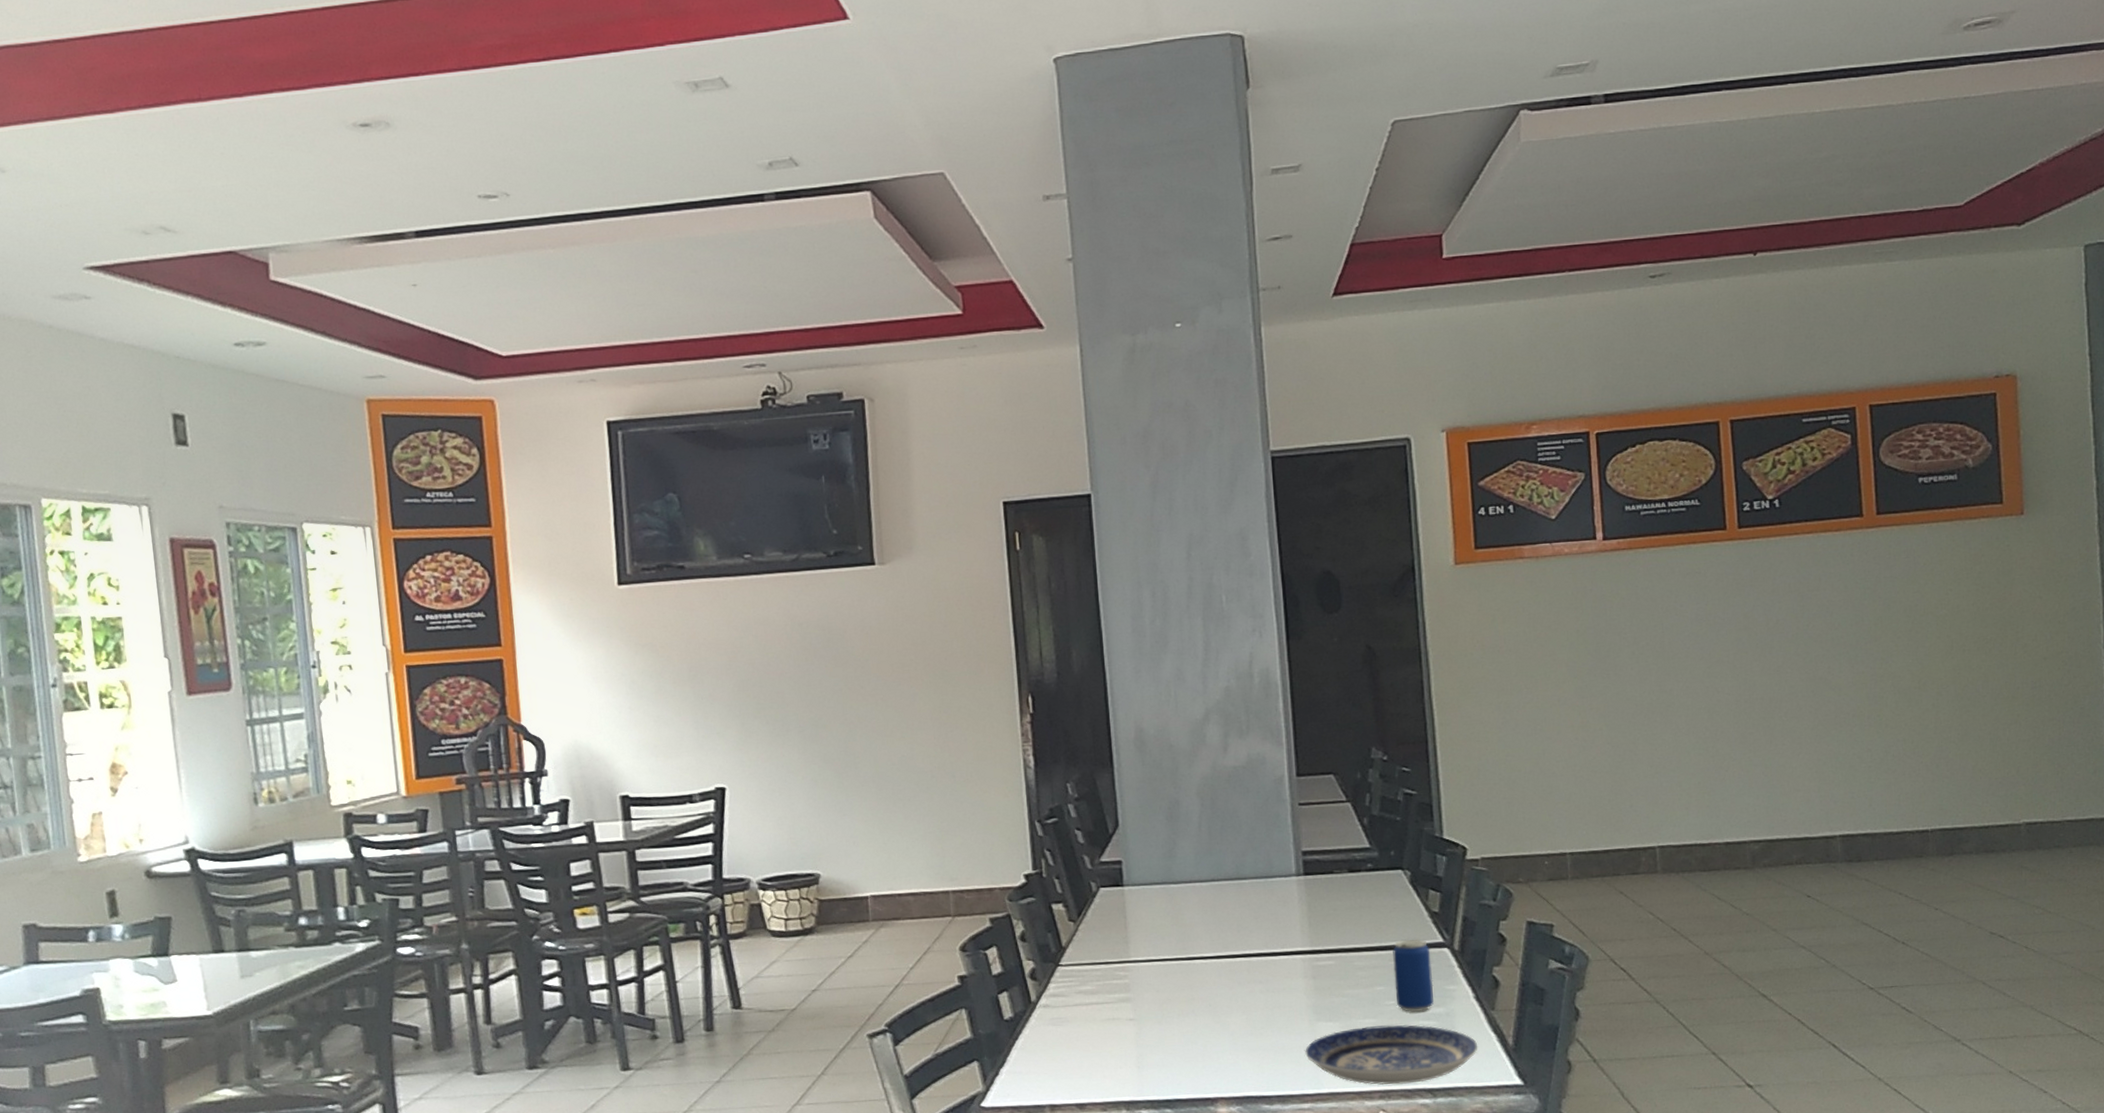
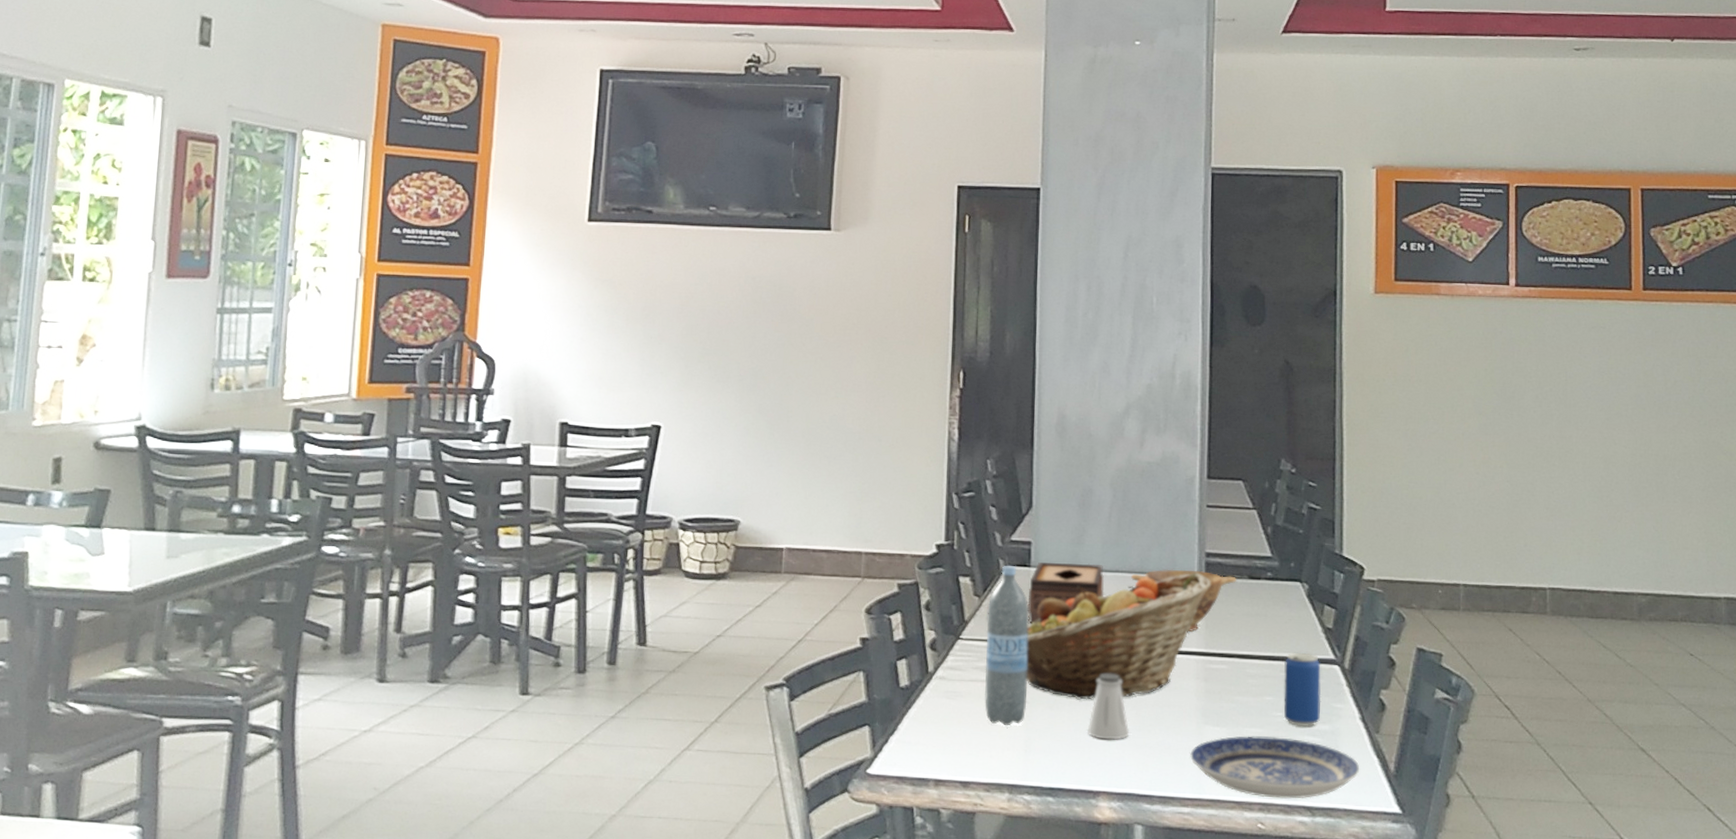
water bottle: none [1084,886,1135,1046] -> present [985,565,1029,726]
tissue box: none [1124,876,1202,943] -> present [1028,562,1105,624]
fruit basket: none [1126,872,1311,1012] -> present [1026,572,1211,700]
saltshaker: none [1199,982,1242,1048] -> present [1087,674,1130,740]
bowl: none [1228,870,1336,932] -> present [1131,569,1236,632]

